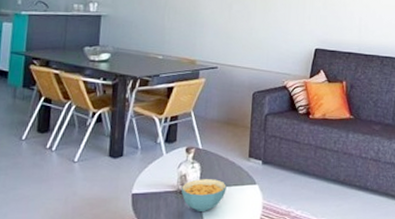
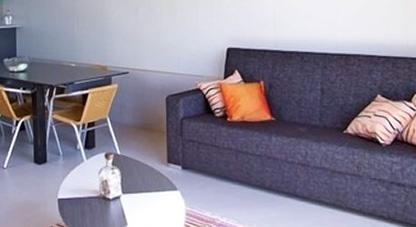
cereal bowl: present [180,179,227,211] -> none [103,185,148,217]

